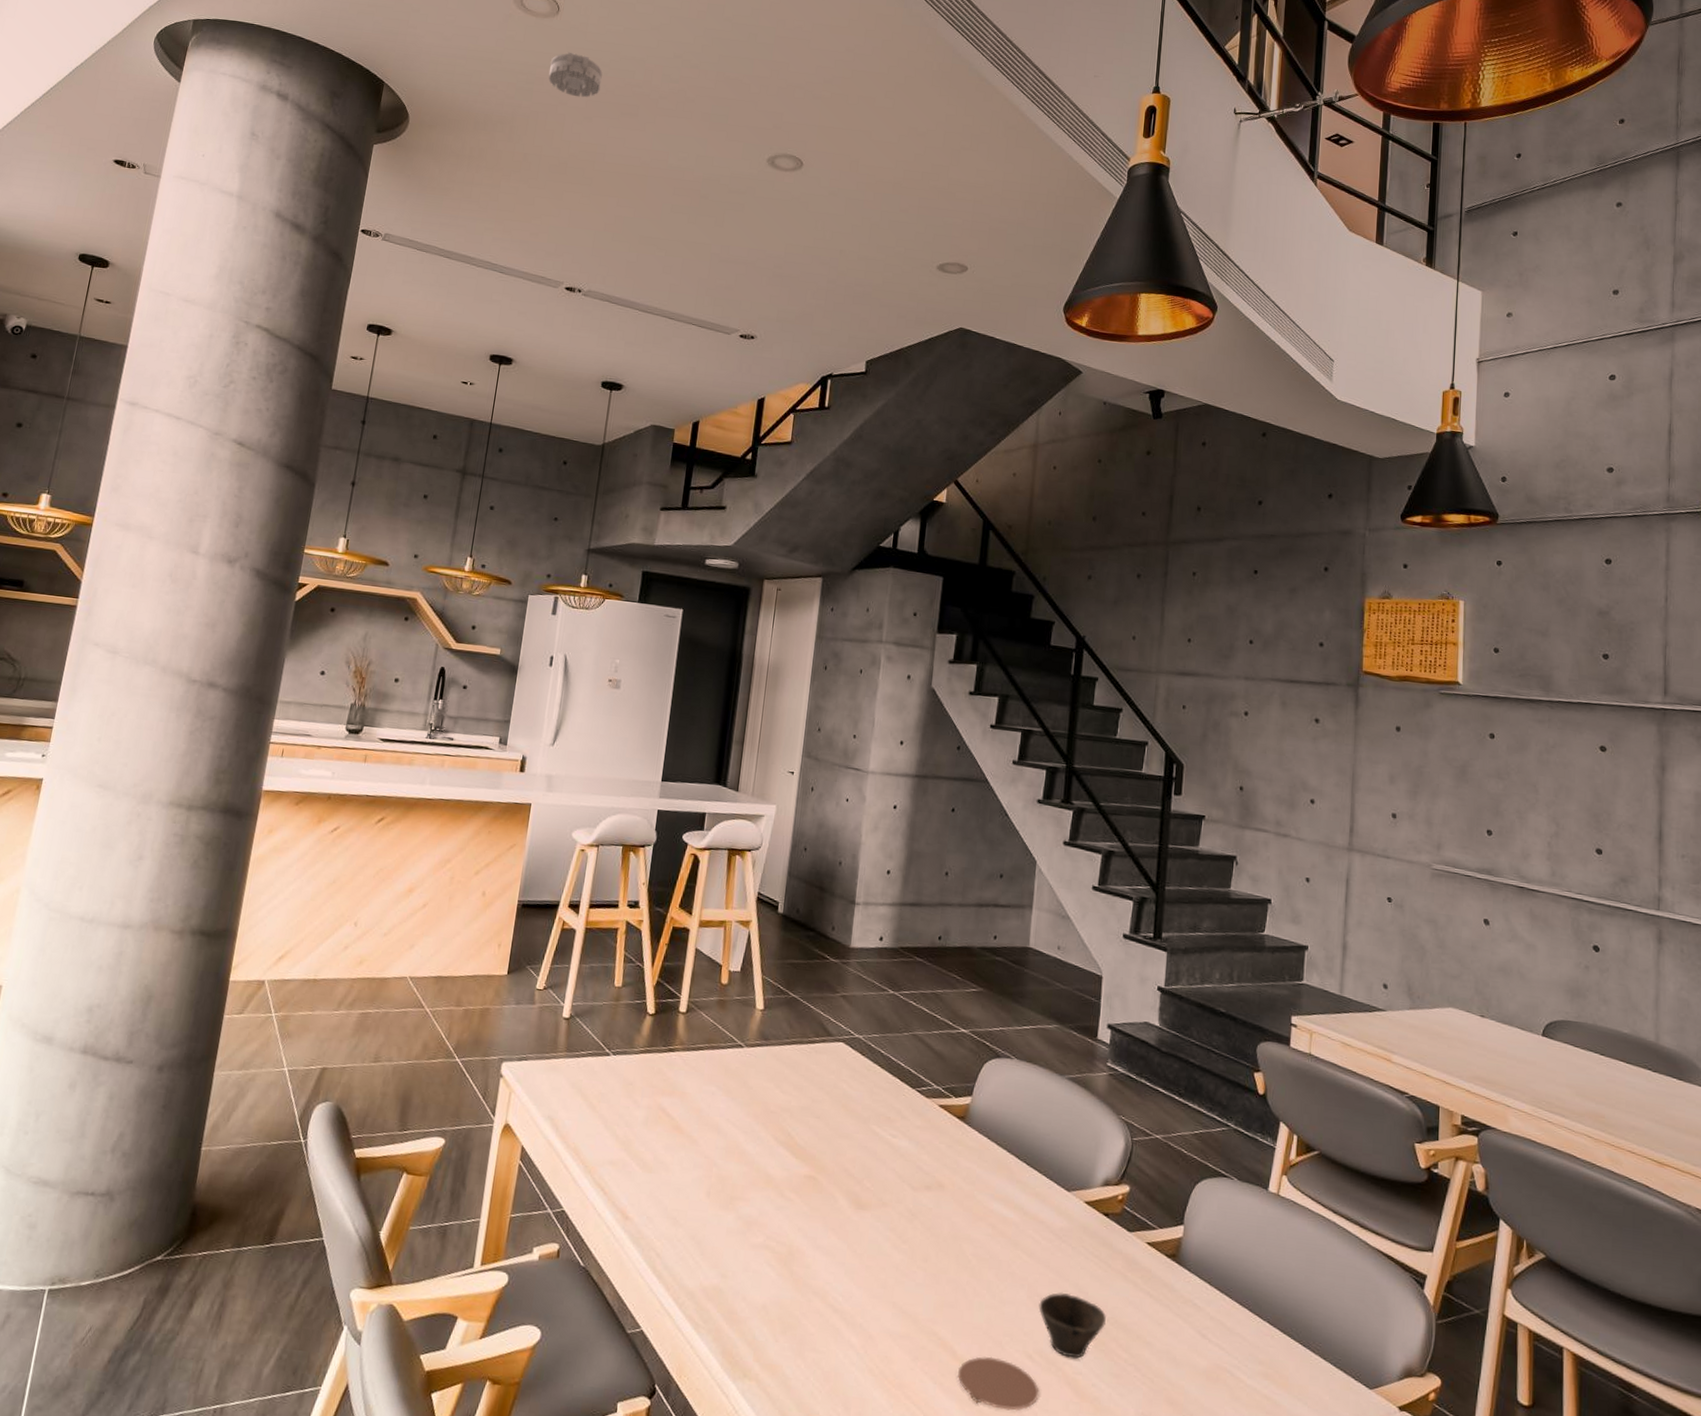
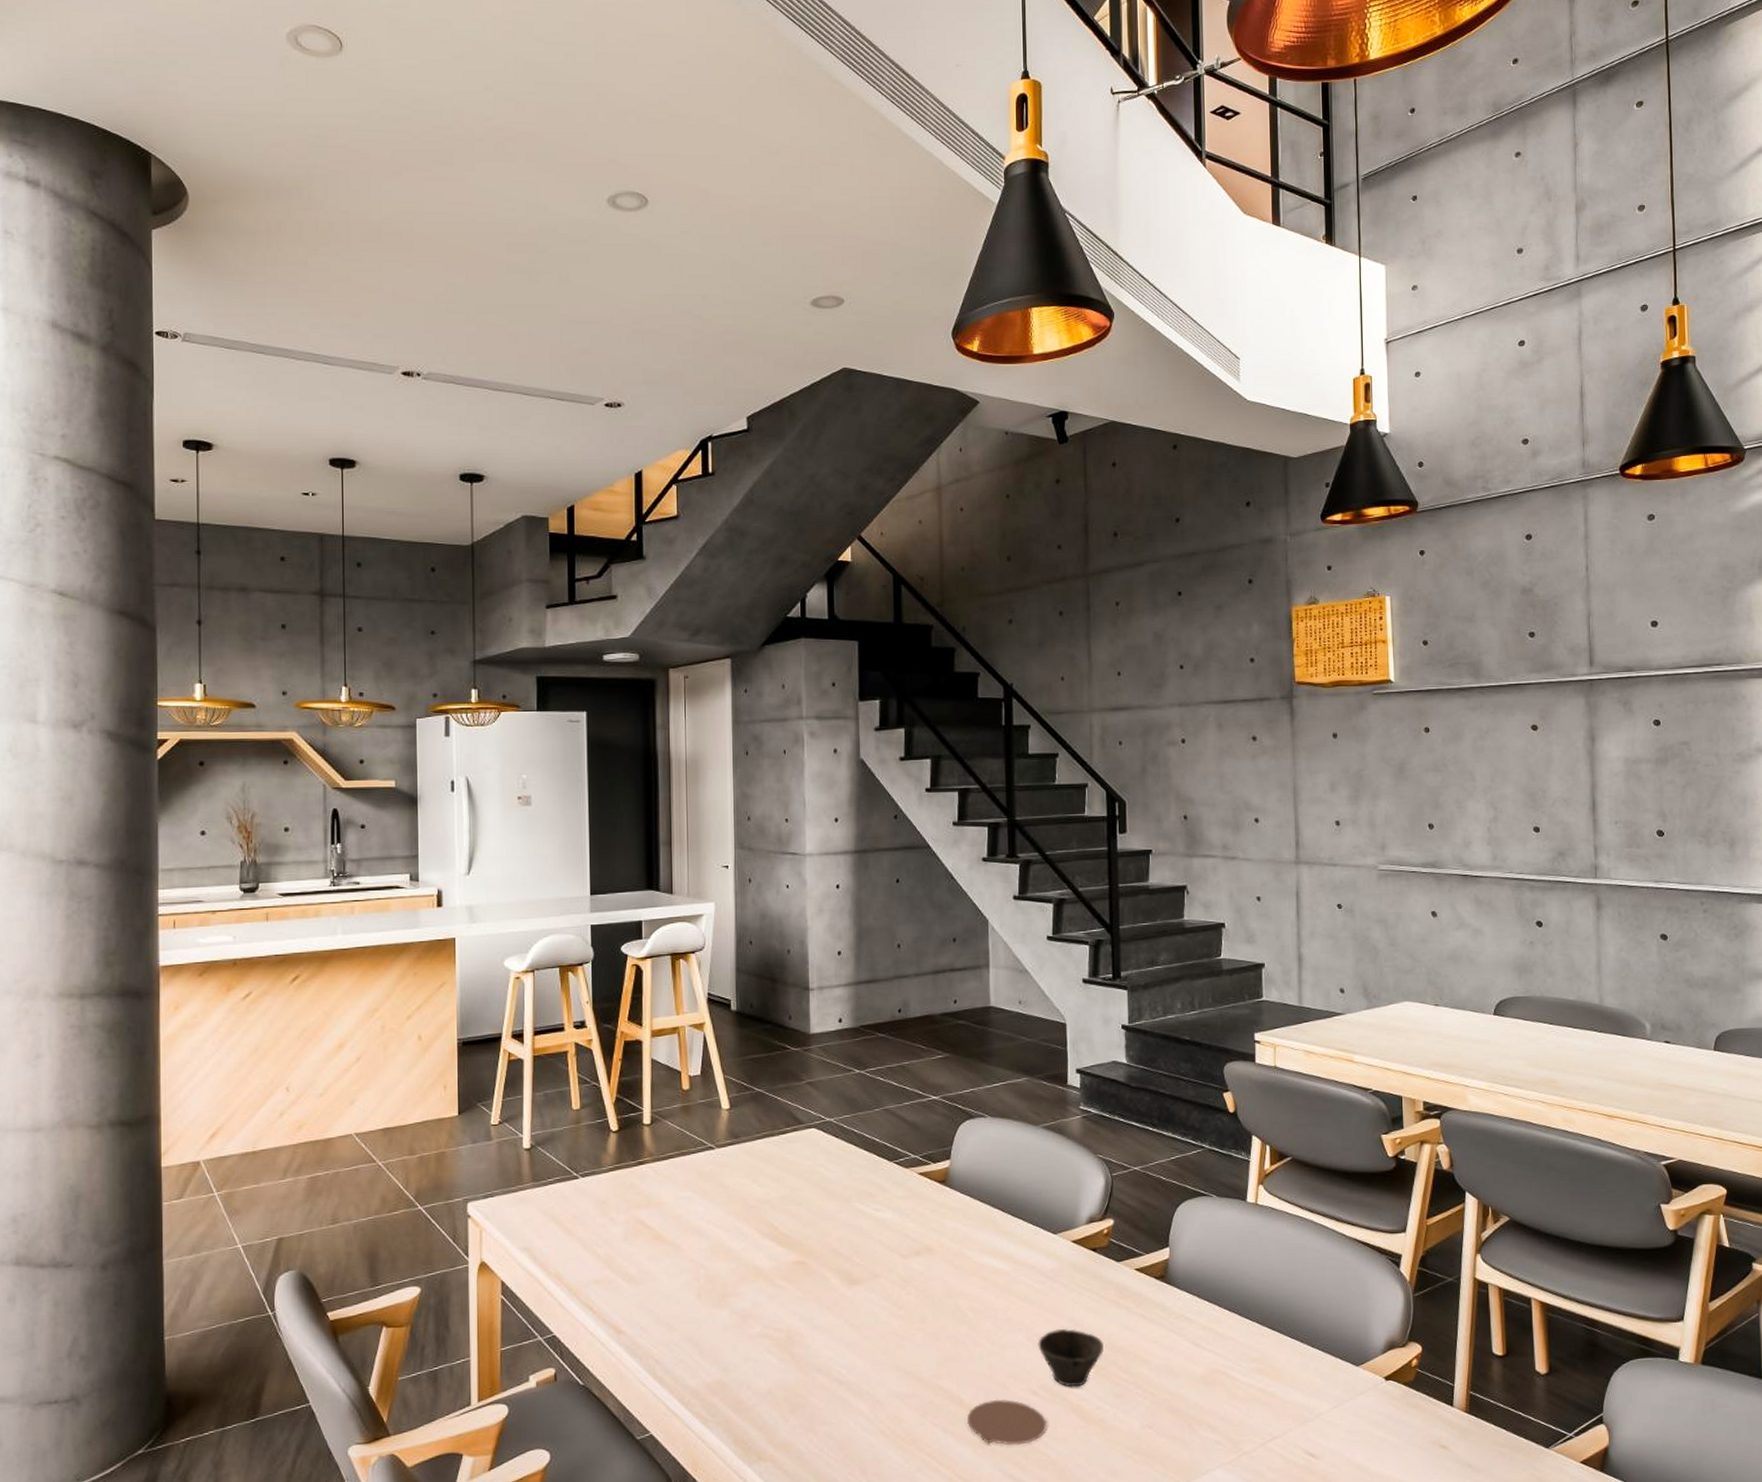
smoke detector: present [548,52,603,98] -> none [342,95,405,149]

